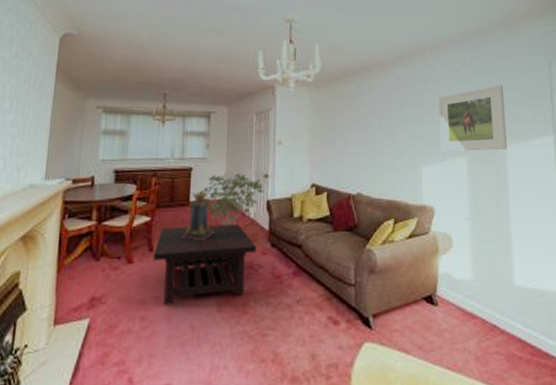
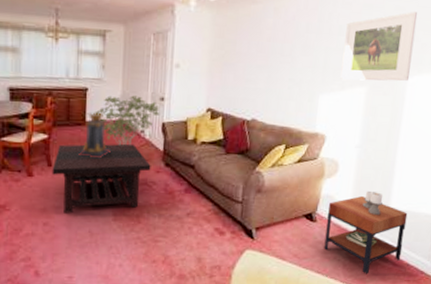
side table: none [448,267,538,369] -> present [324,190,408,274]

